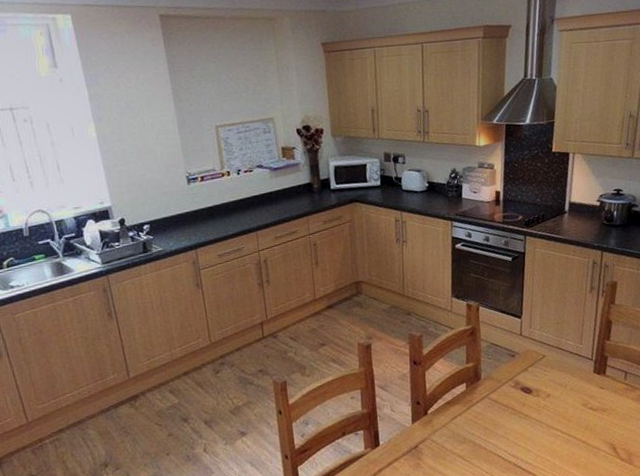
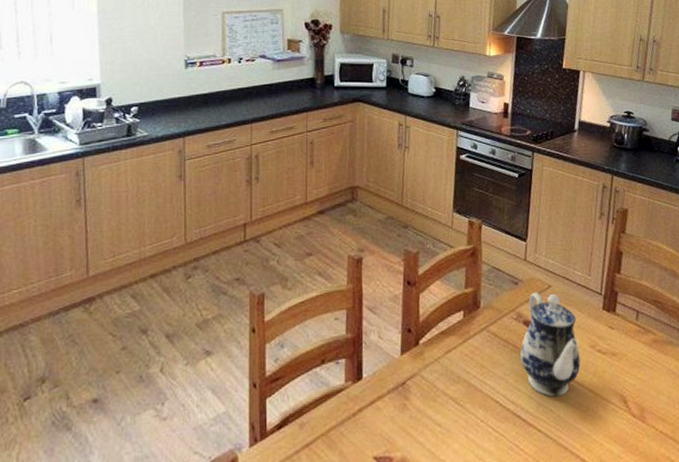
teapot: none [519,362,574,449] -> present [520,291,581,397]

